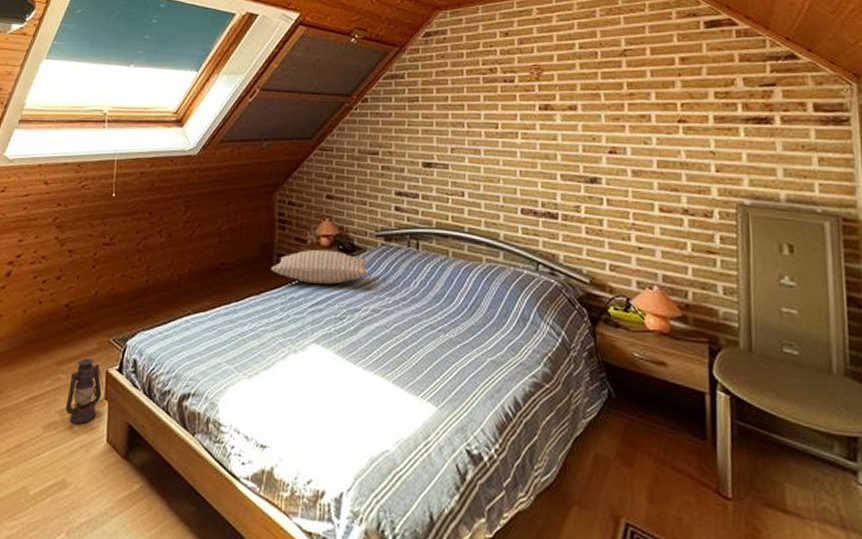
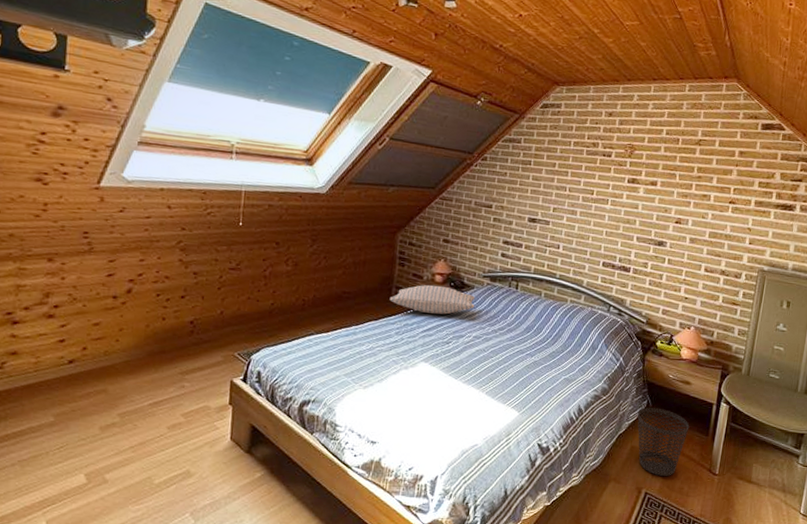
lantern: present [65,358,105,425] -> none [189,369,229,425]
wastebasket: none [596,398,676,501] -> present [637,407,690,477]

